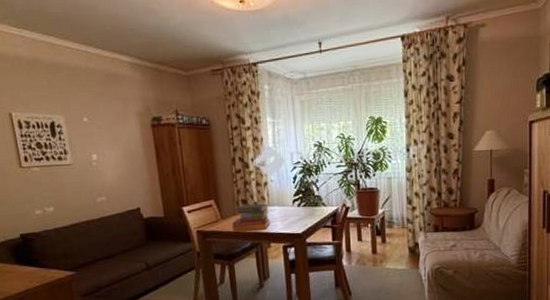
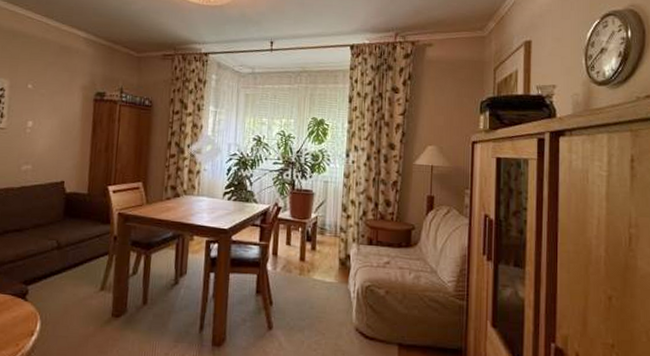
books: present [232,203,270,232] -> none [156,191,197,220]

